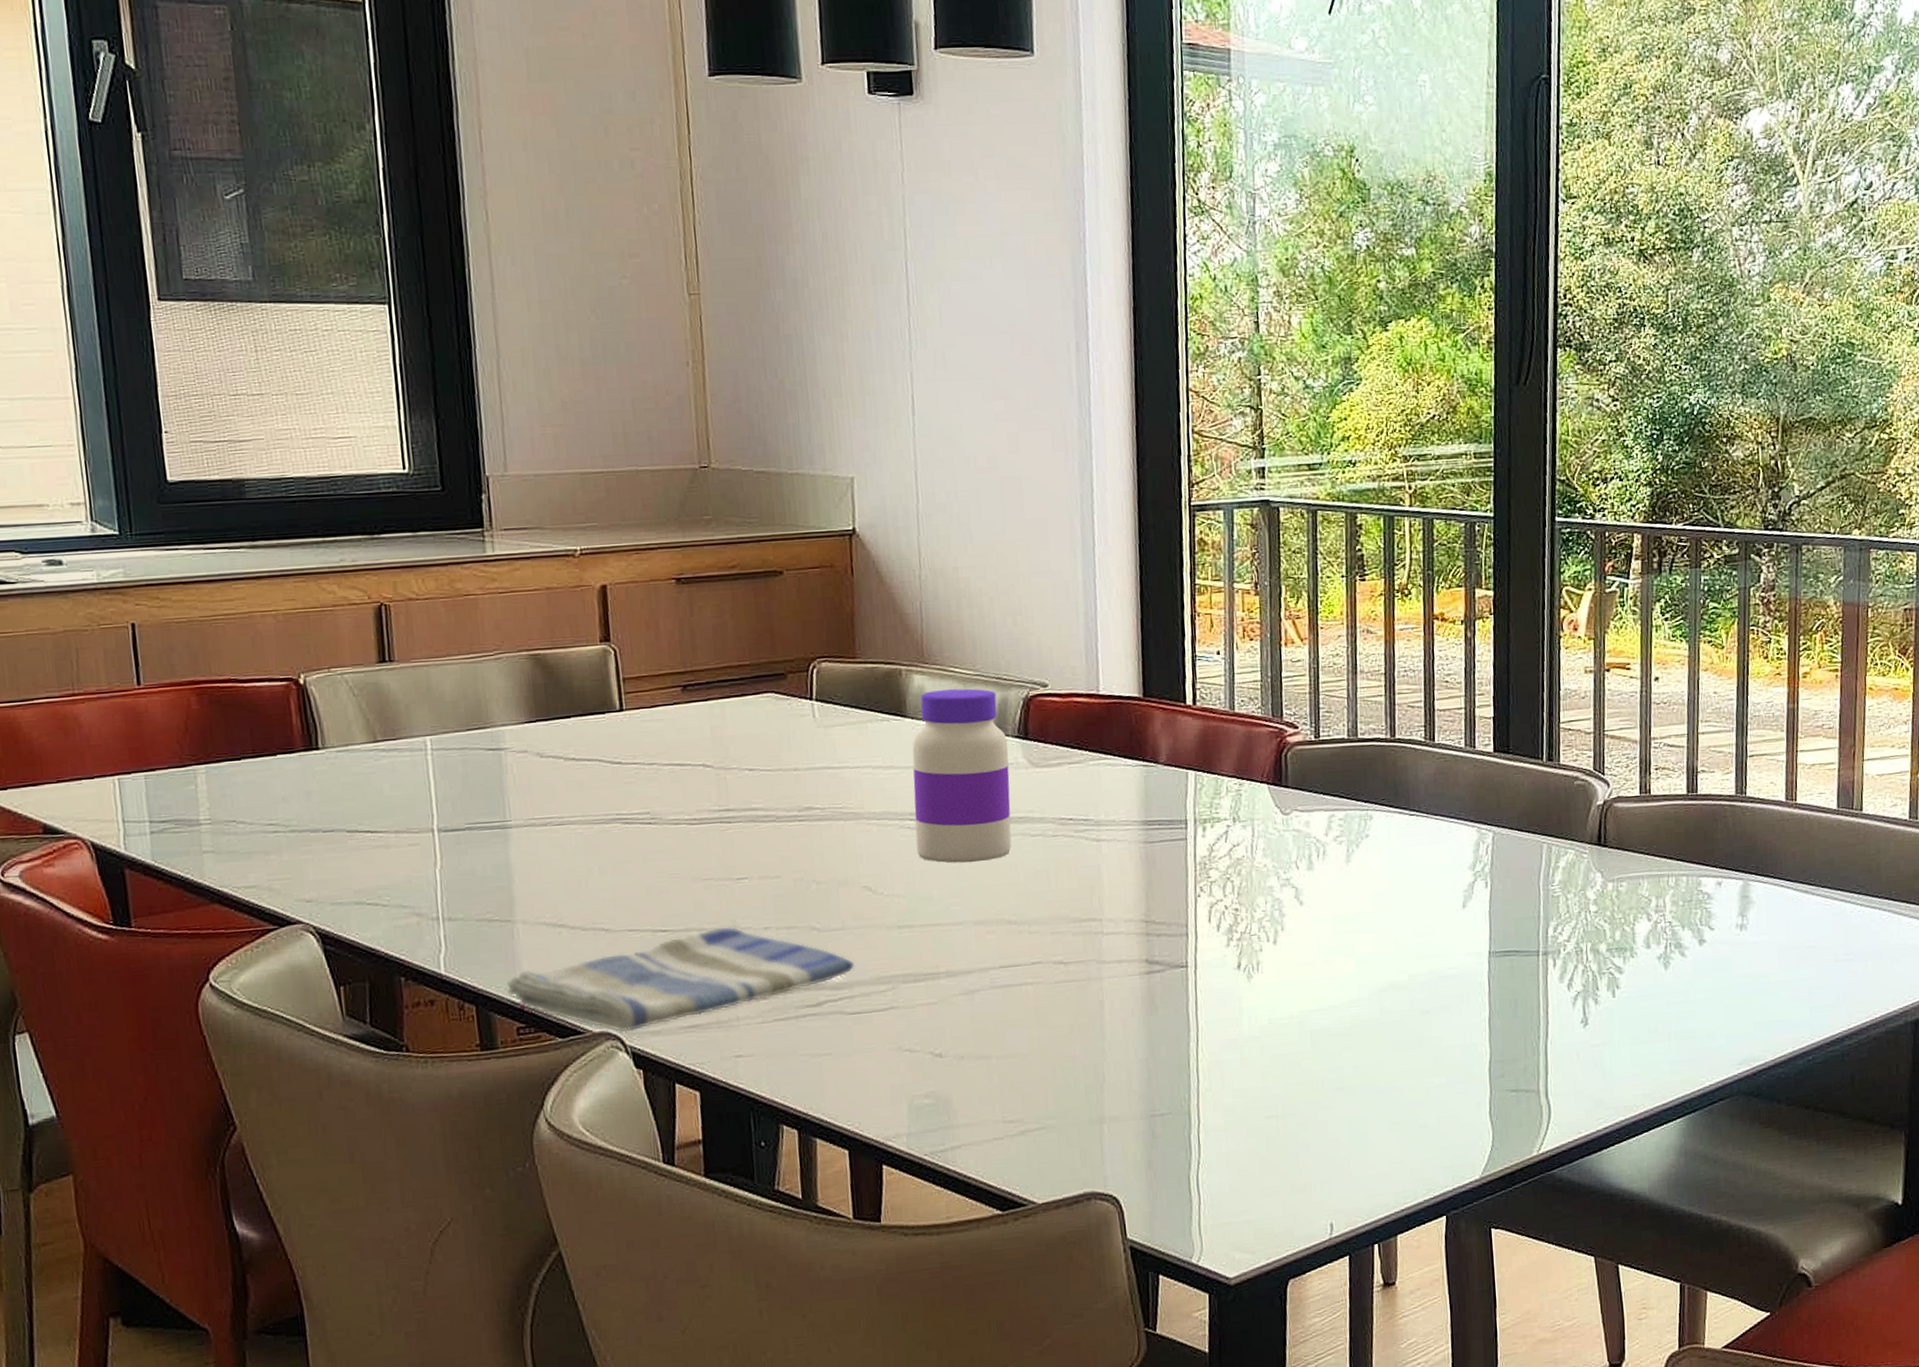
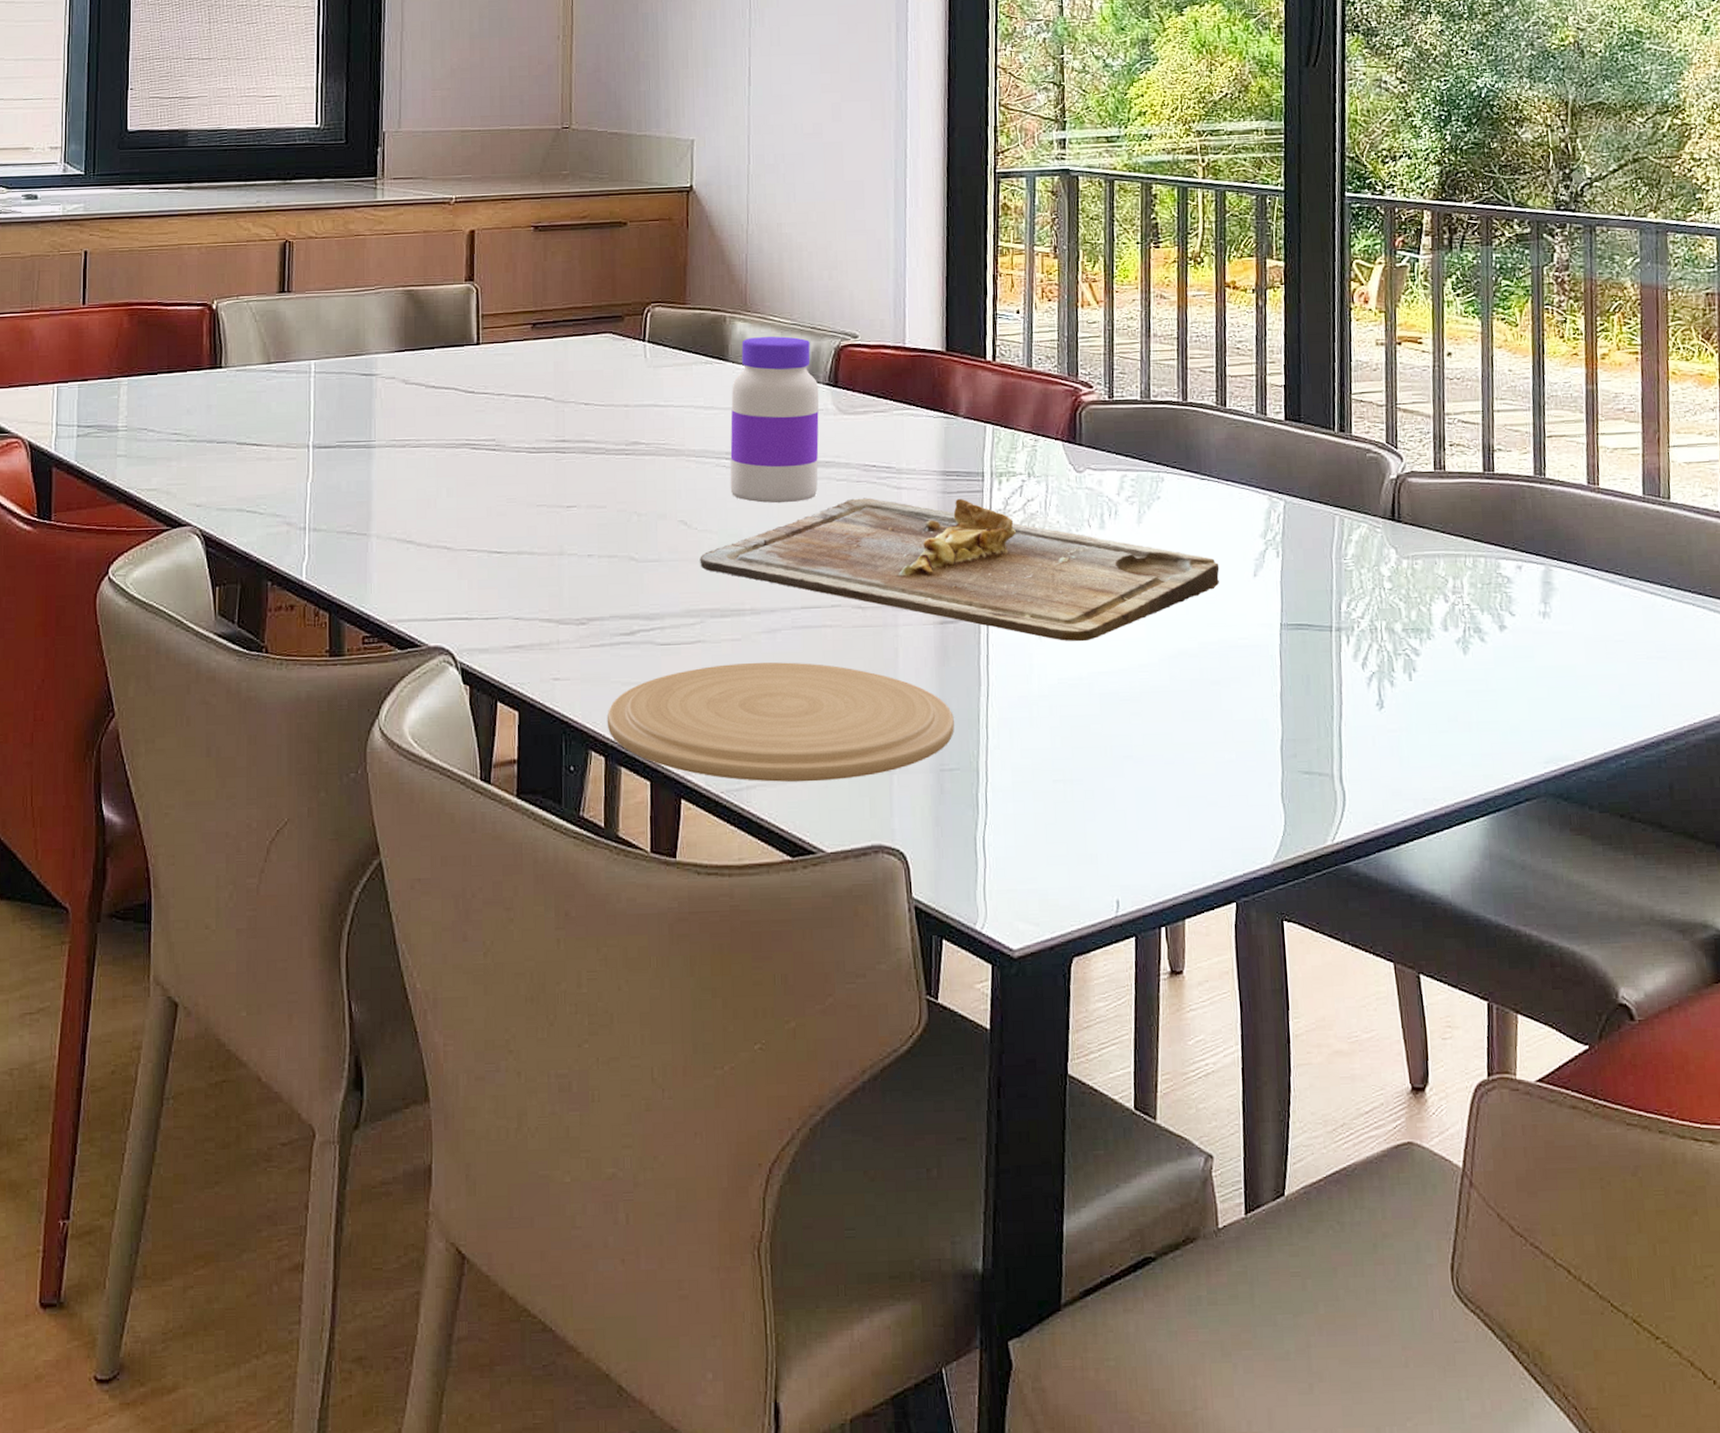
dish towel: present [506,926,854,1033] -> none [357,552,667,648]
plate: none [797,1021,1164,1142] -> present [607,662,954,782]
cutting board: none [887,847,1429,983] -> present [700,497,1220,641]

